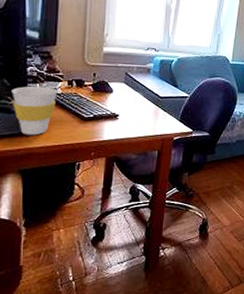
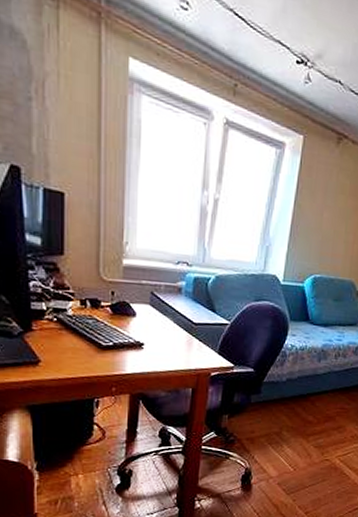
cup: present [12,86,58,136] -> none [12,305,68,365]

